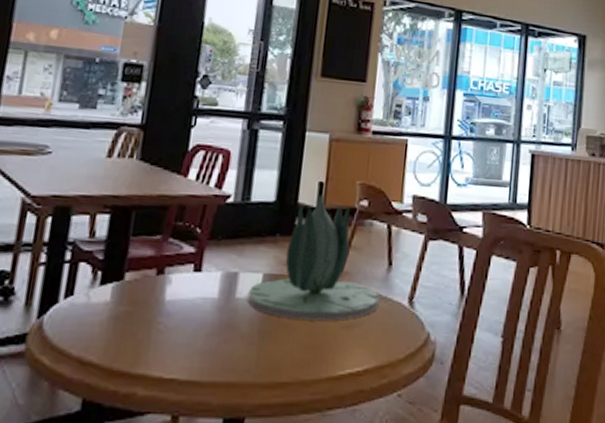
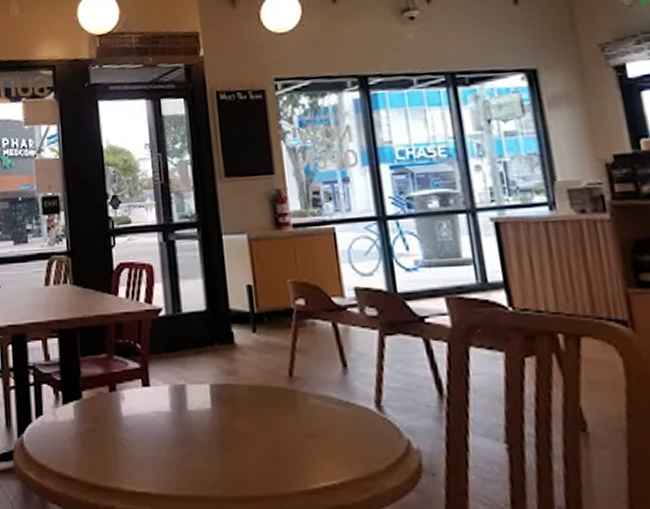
succulent plant: present [247,193,379,321] -> none [198,297,341,430]

